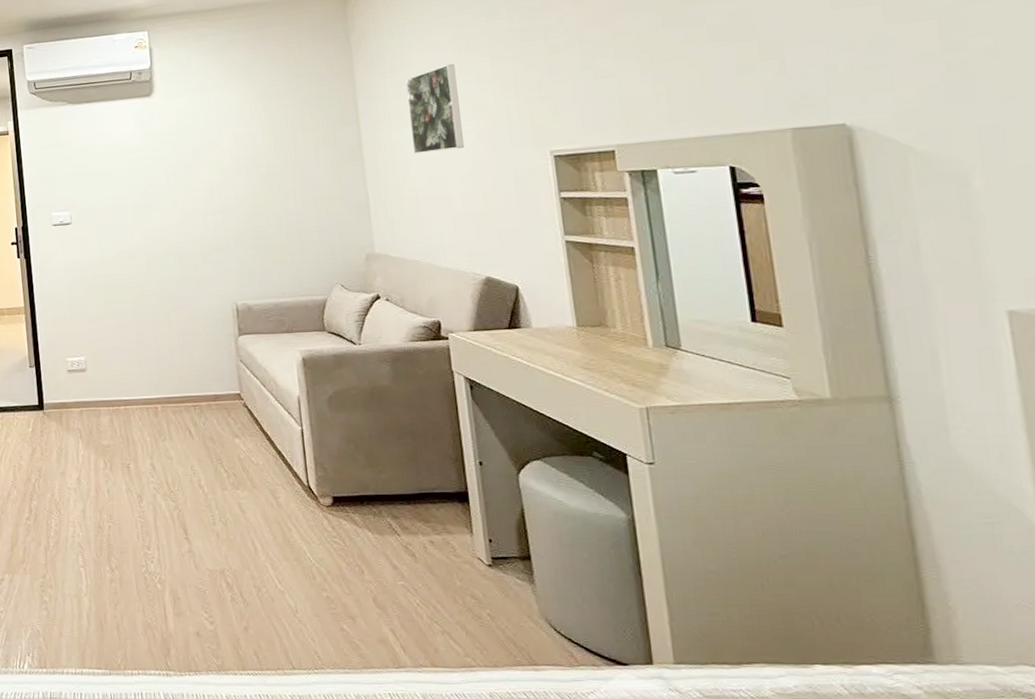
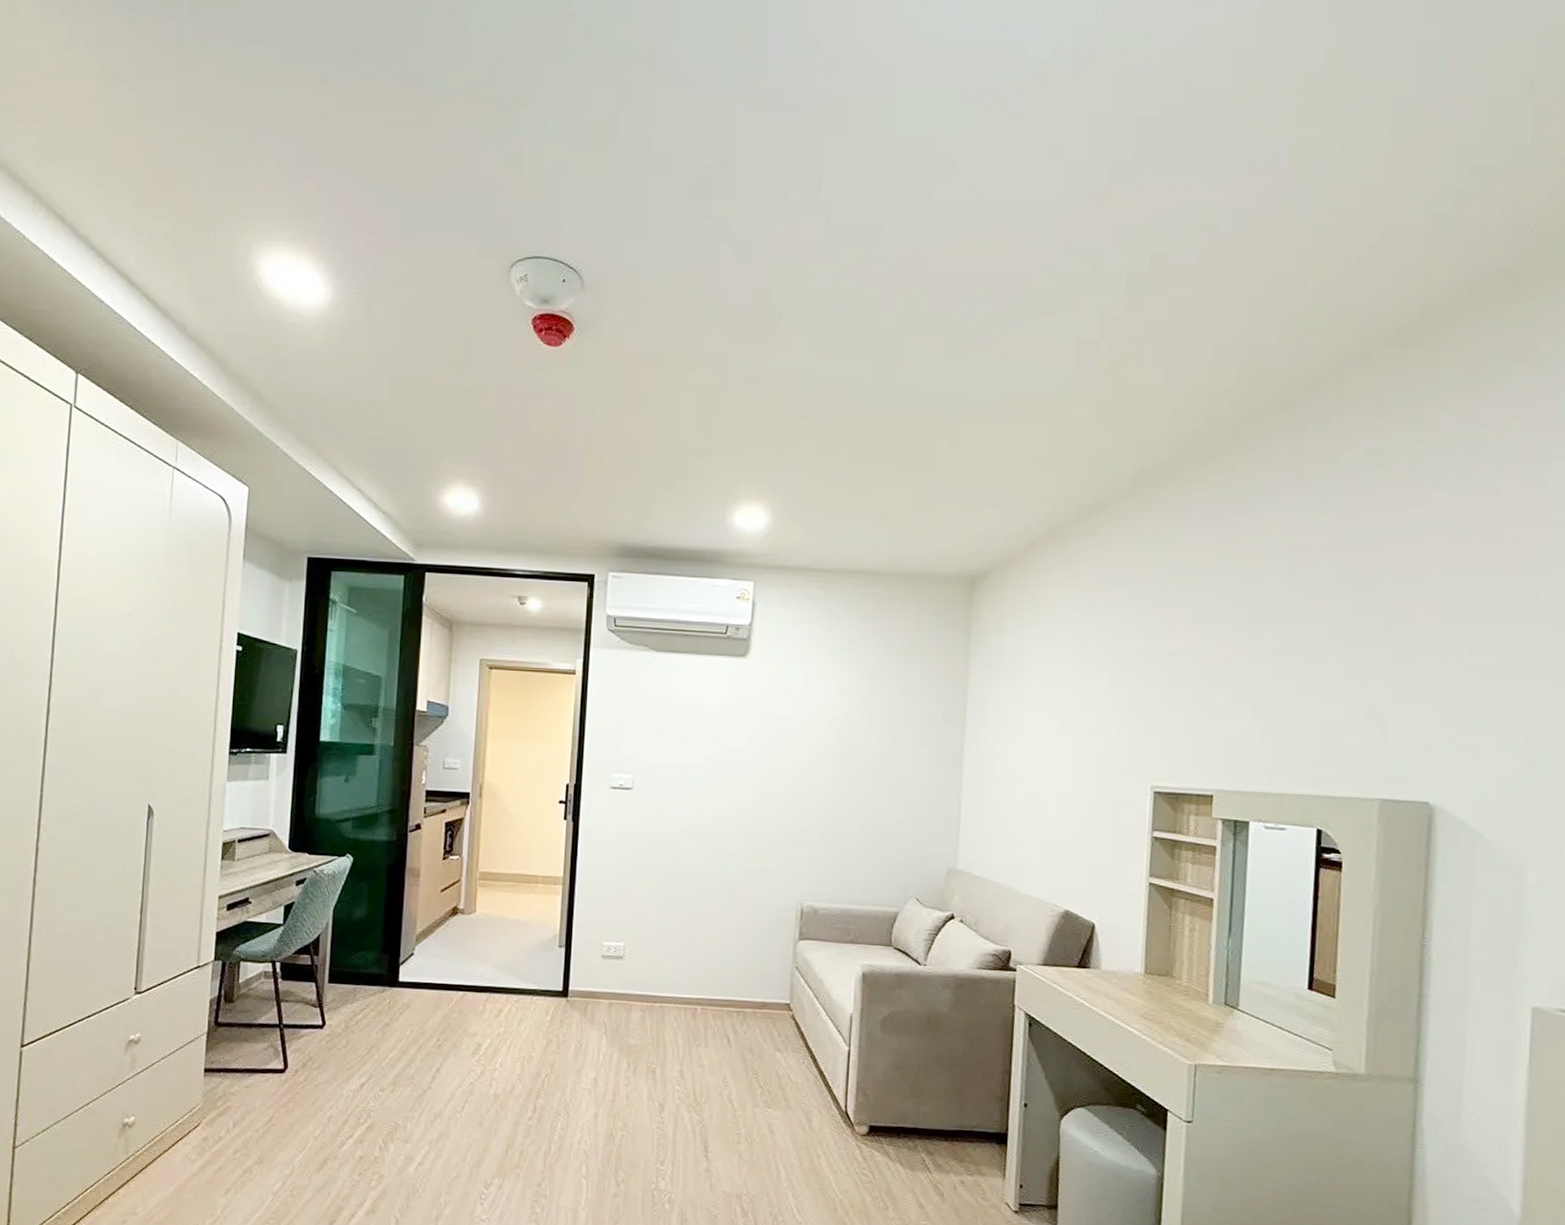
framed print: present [405,63,465,154] -> none [1015,676,1073,770]

